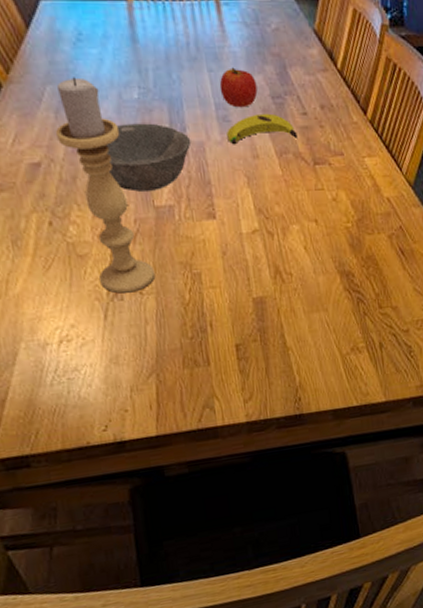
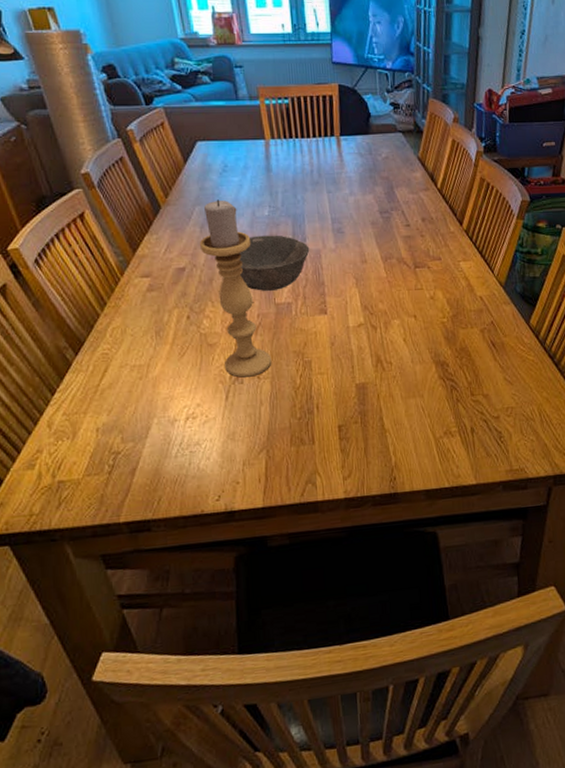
apple: present [219,67,258,108] -> none [336,189,368,222]
banana: present [227,113,298,145] -> none [340,225,401,252]

